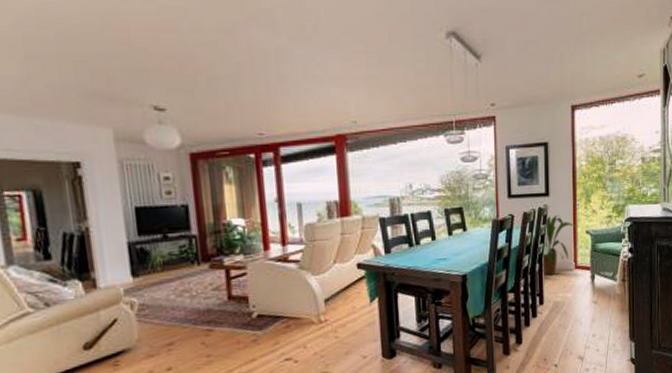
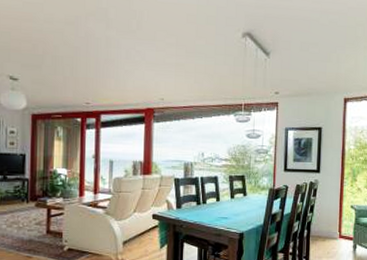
house plant: present [542,214,580,275] -> none [310,189,345,241]

